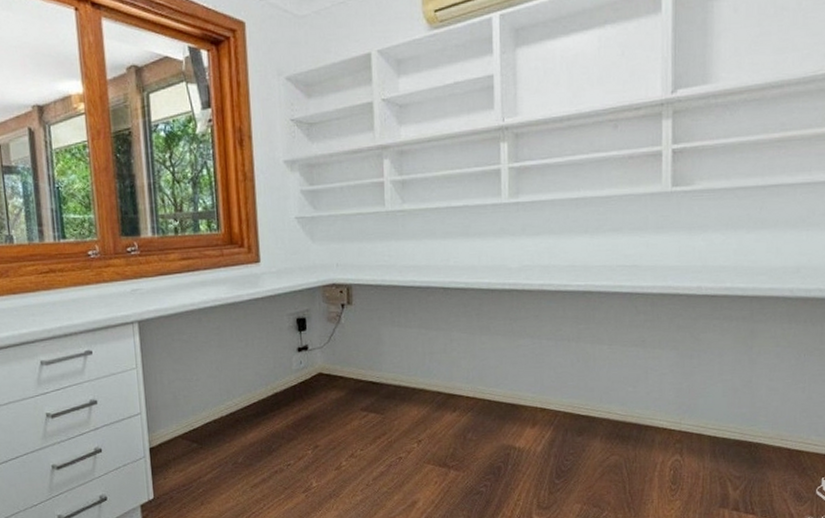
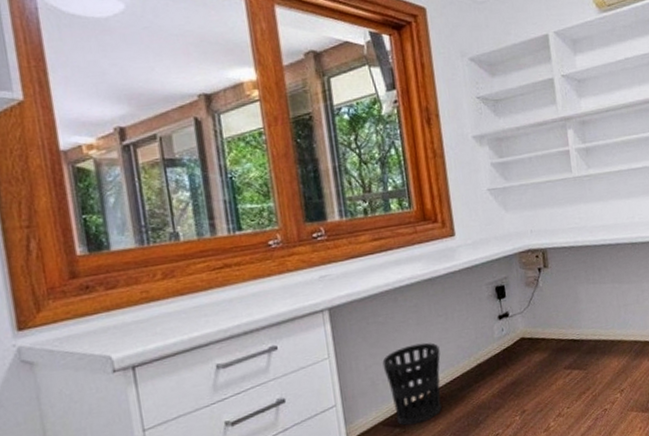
wastebasket: none [184,365,239,443] -> present [382,342,442,426]

